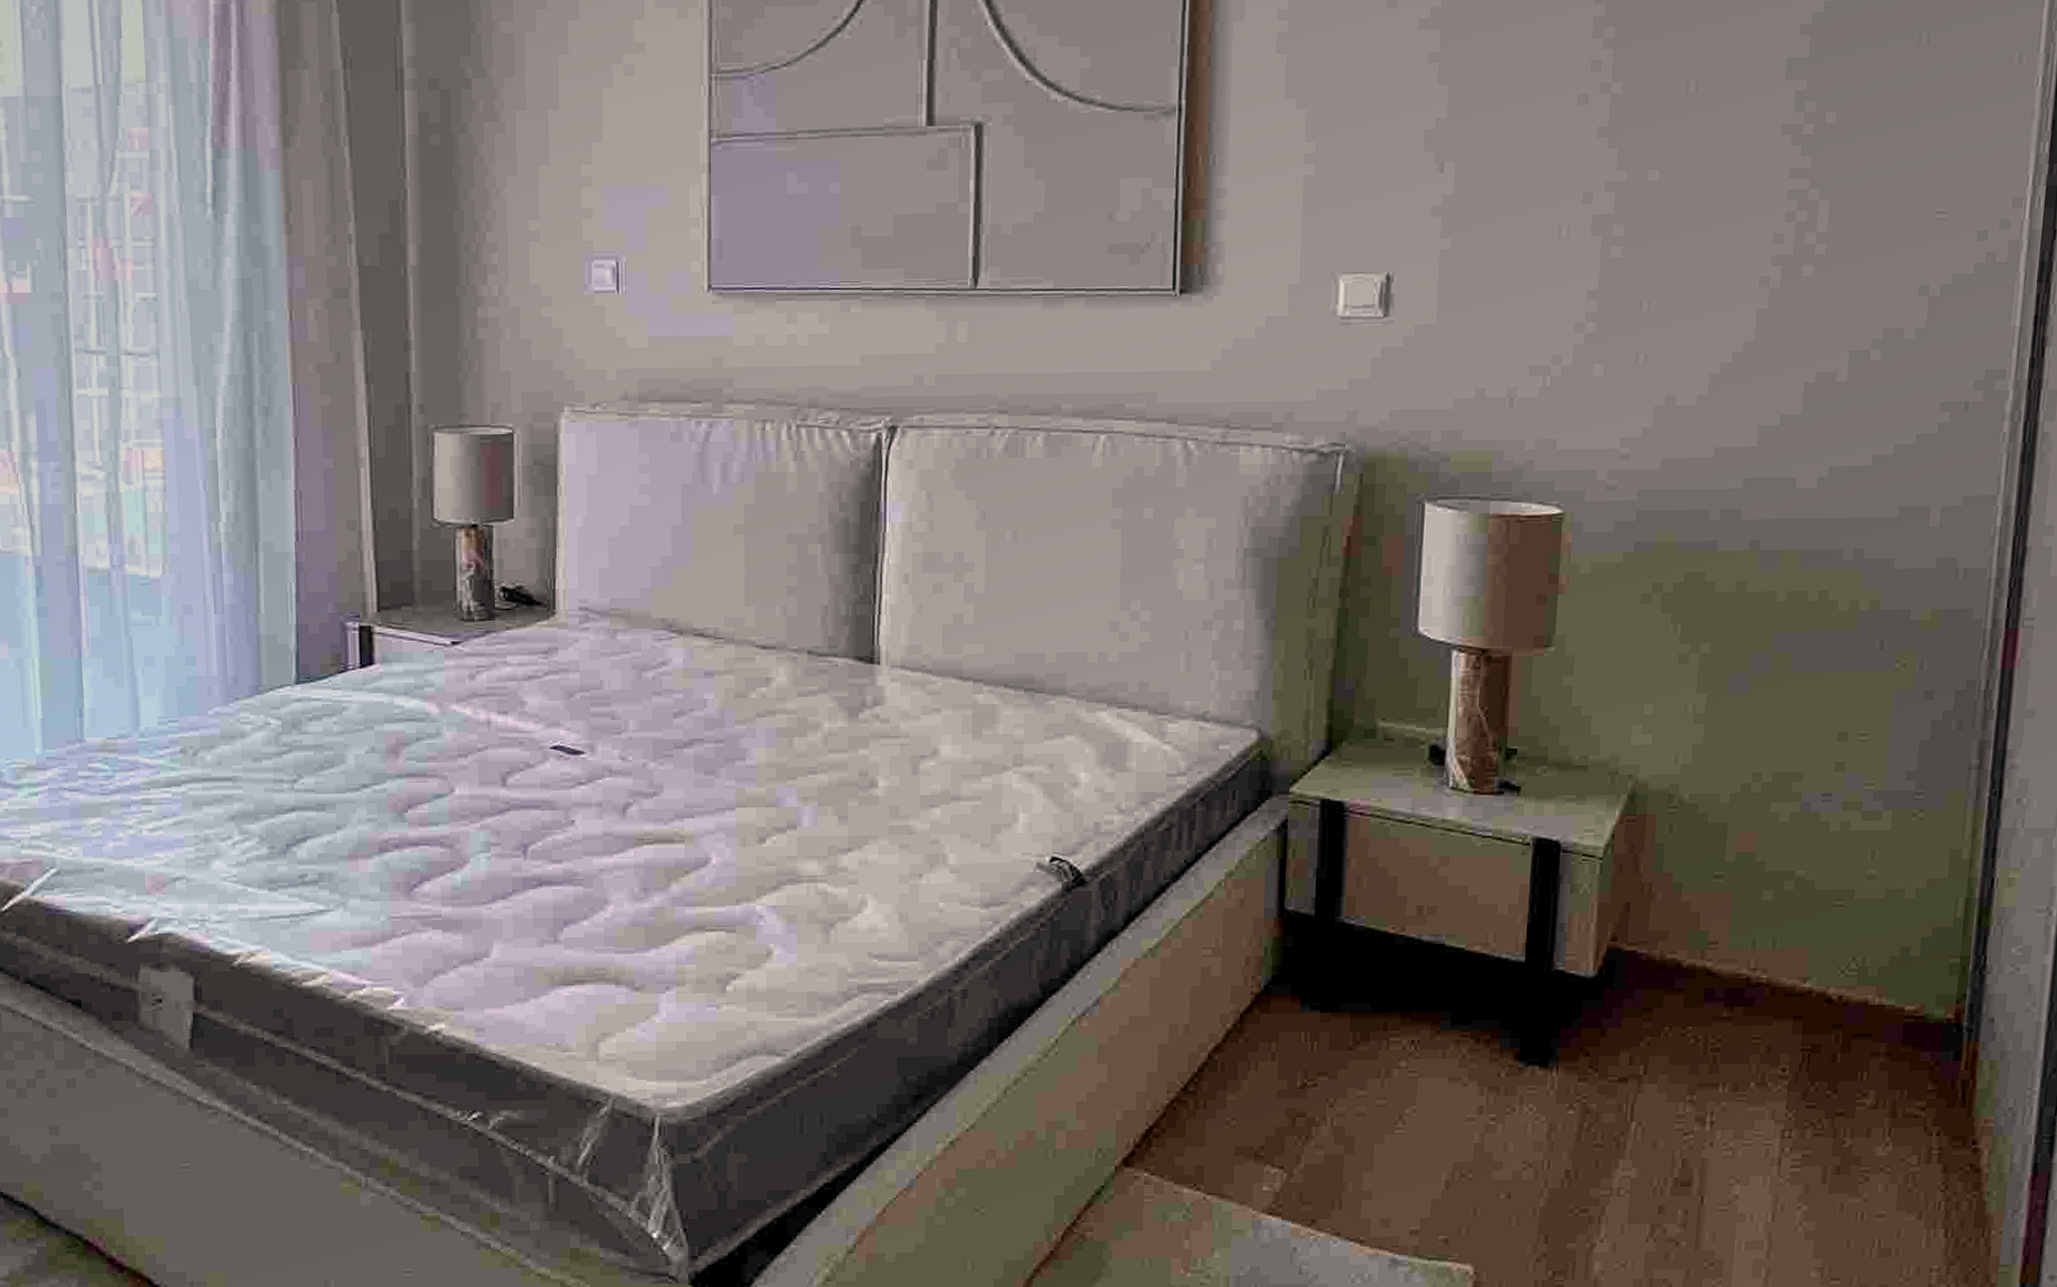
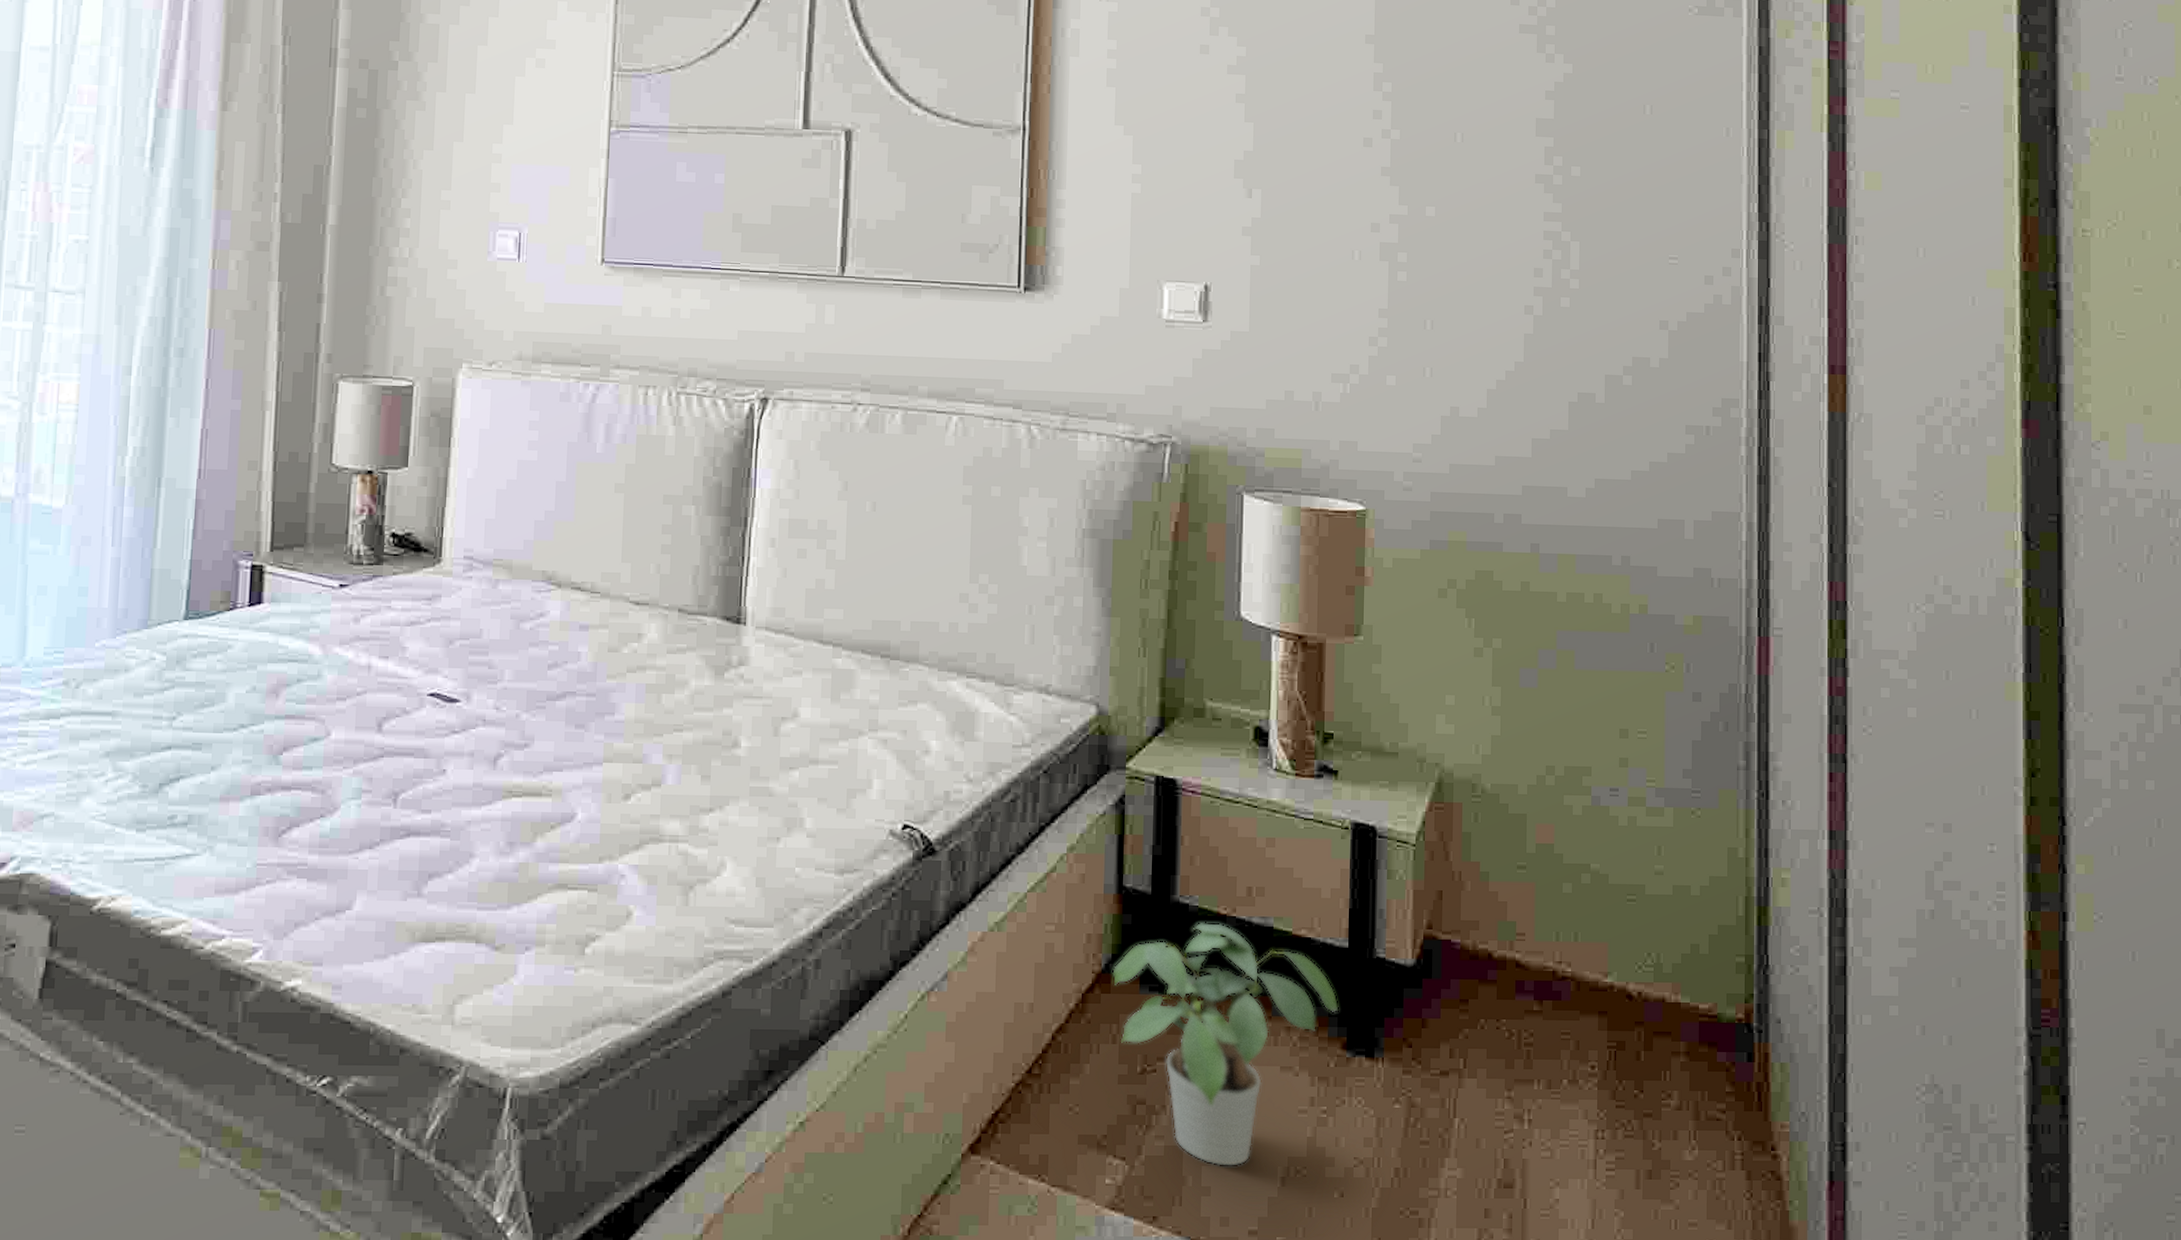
potted plant: none [1272,941,1513,1173] -> present [1112,922,1339,1167]

